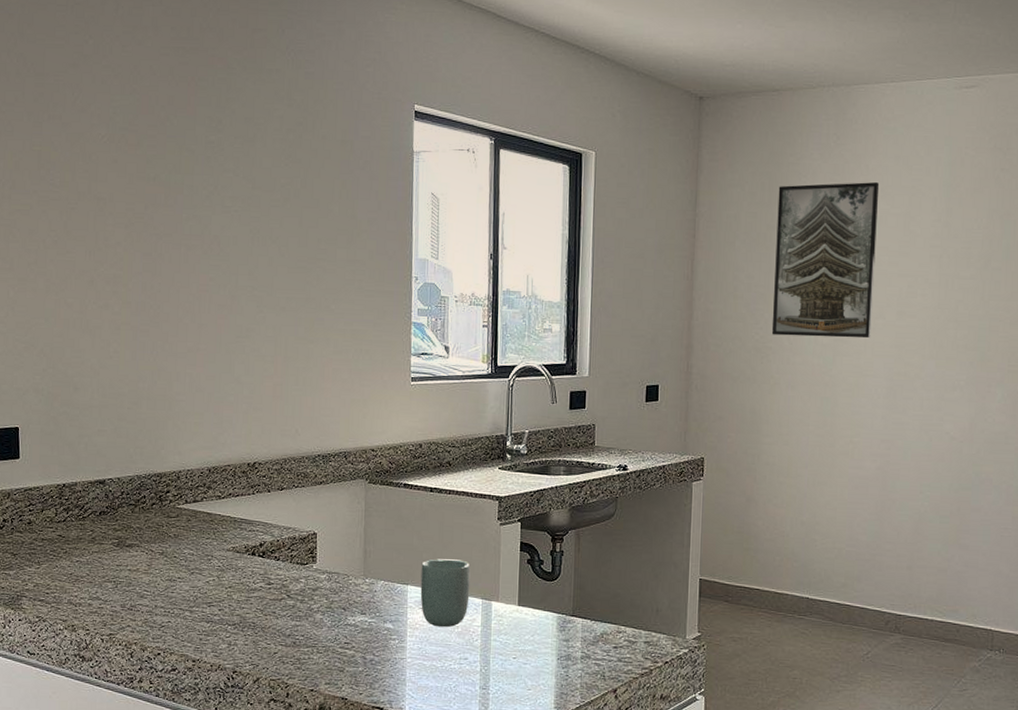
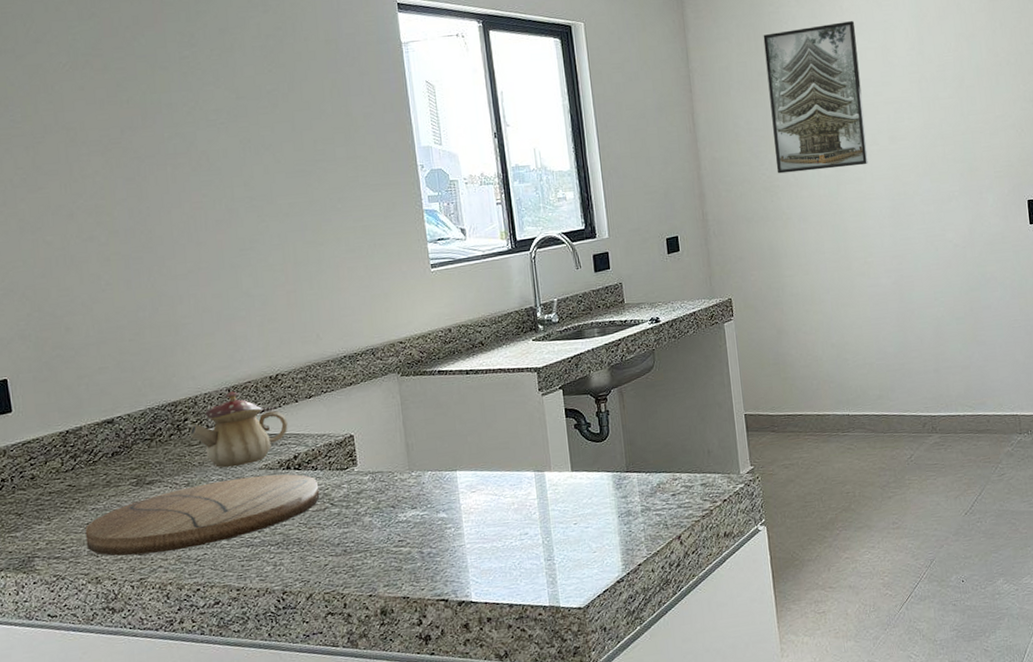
cutting board: none [67,555,279,614] -> present [85,474,320,556]
teapot: none [169,472,258,544] -> present [189,391,288,468]
cup: present [420,559,471,628] -> none [467,436,522,508]

